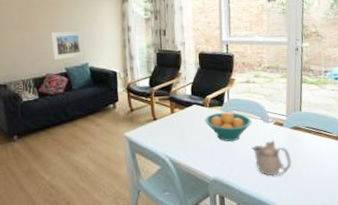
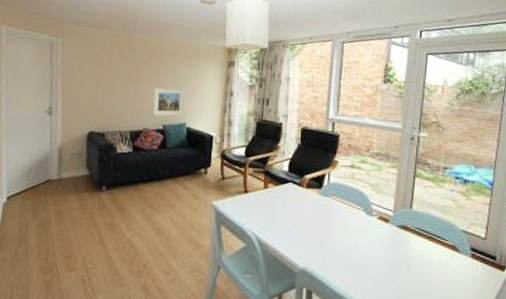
fruit bowl: present [205,112,252,142] -> none [300,195,353,230]
teapot: present [251,140,293,176] -> none [349,236,396,280]

